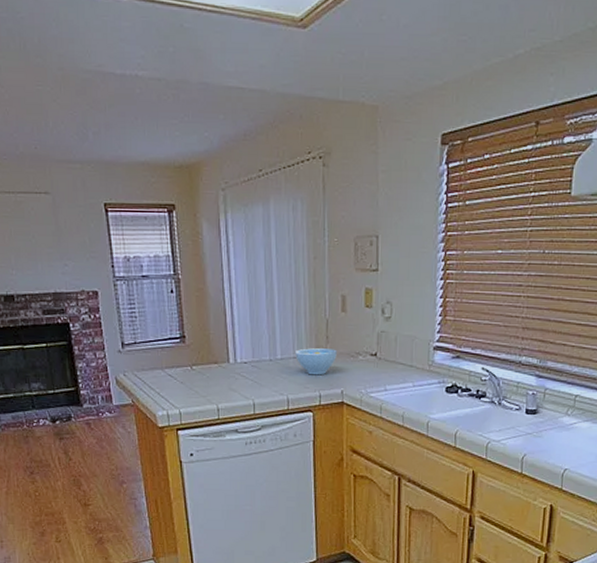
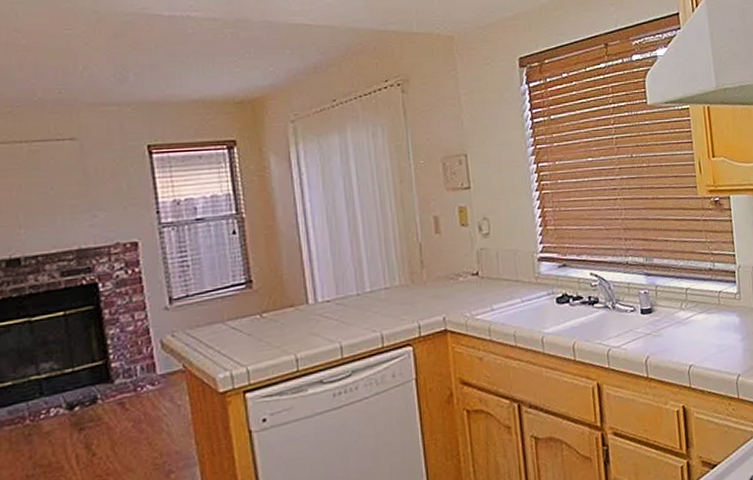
bowl: present [295,348,337,375] -> none [387,273,435,305]

